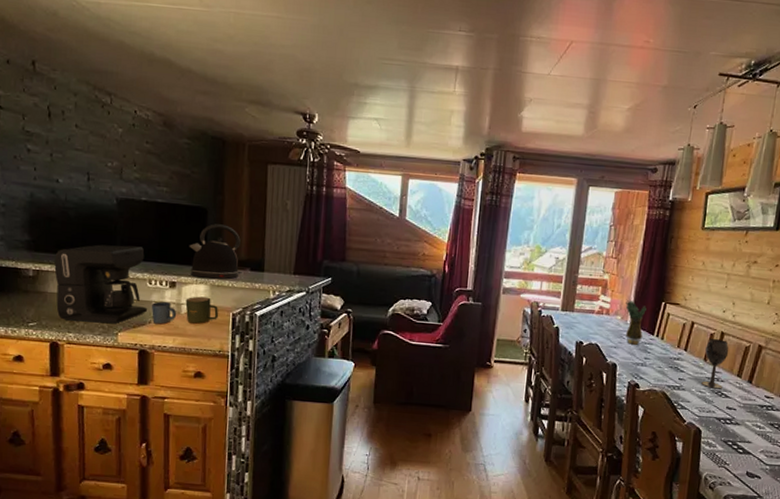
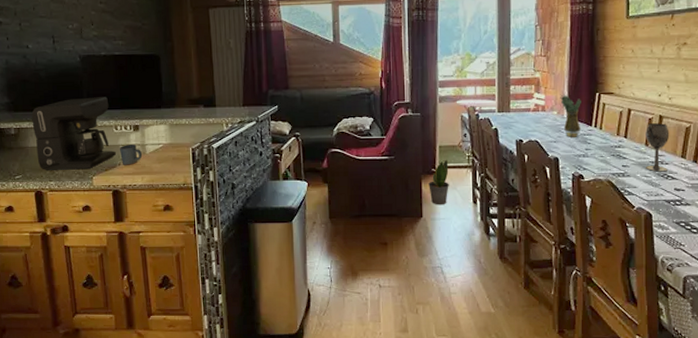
mug: present [185,296,218,325] -> none [149,136,179,162]
kettle: present [189,224,241,279] -> none [147,68,195,119]
potted plant: none [481,353,505,401] -> present [429,159,449,205]

